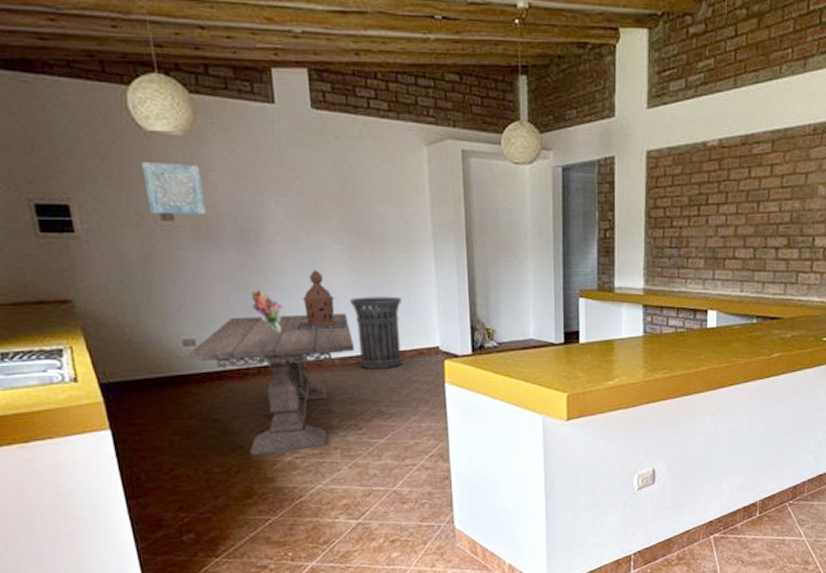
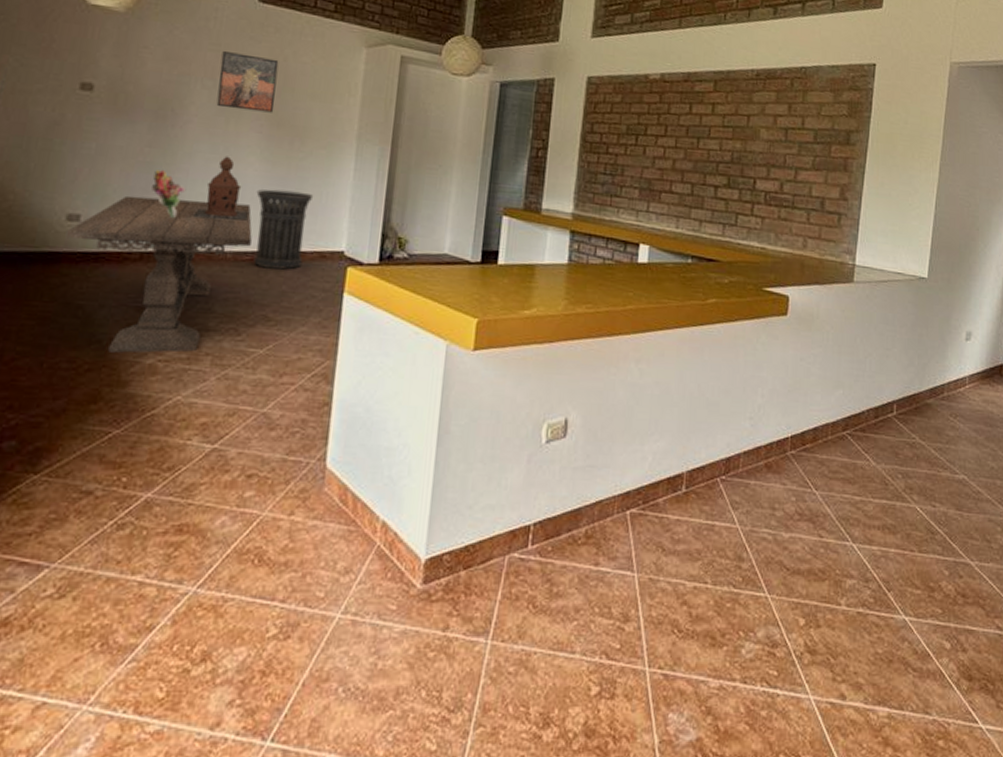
wall art: present [141,162,206,215] -> none [70,32,134,89]
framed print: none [288,164,350,223] -> present [216,50,279,113]

